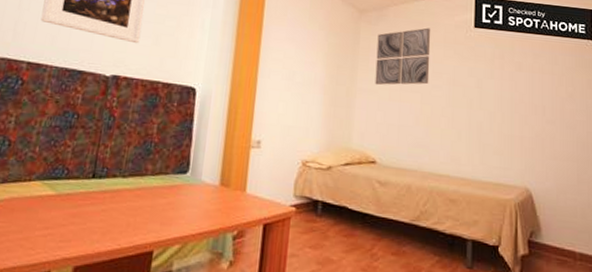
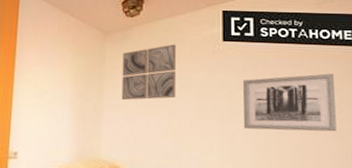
wall art: none [490,64,570,121] -> present [242,73,337,132]

